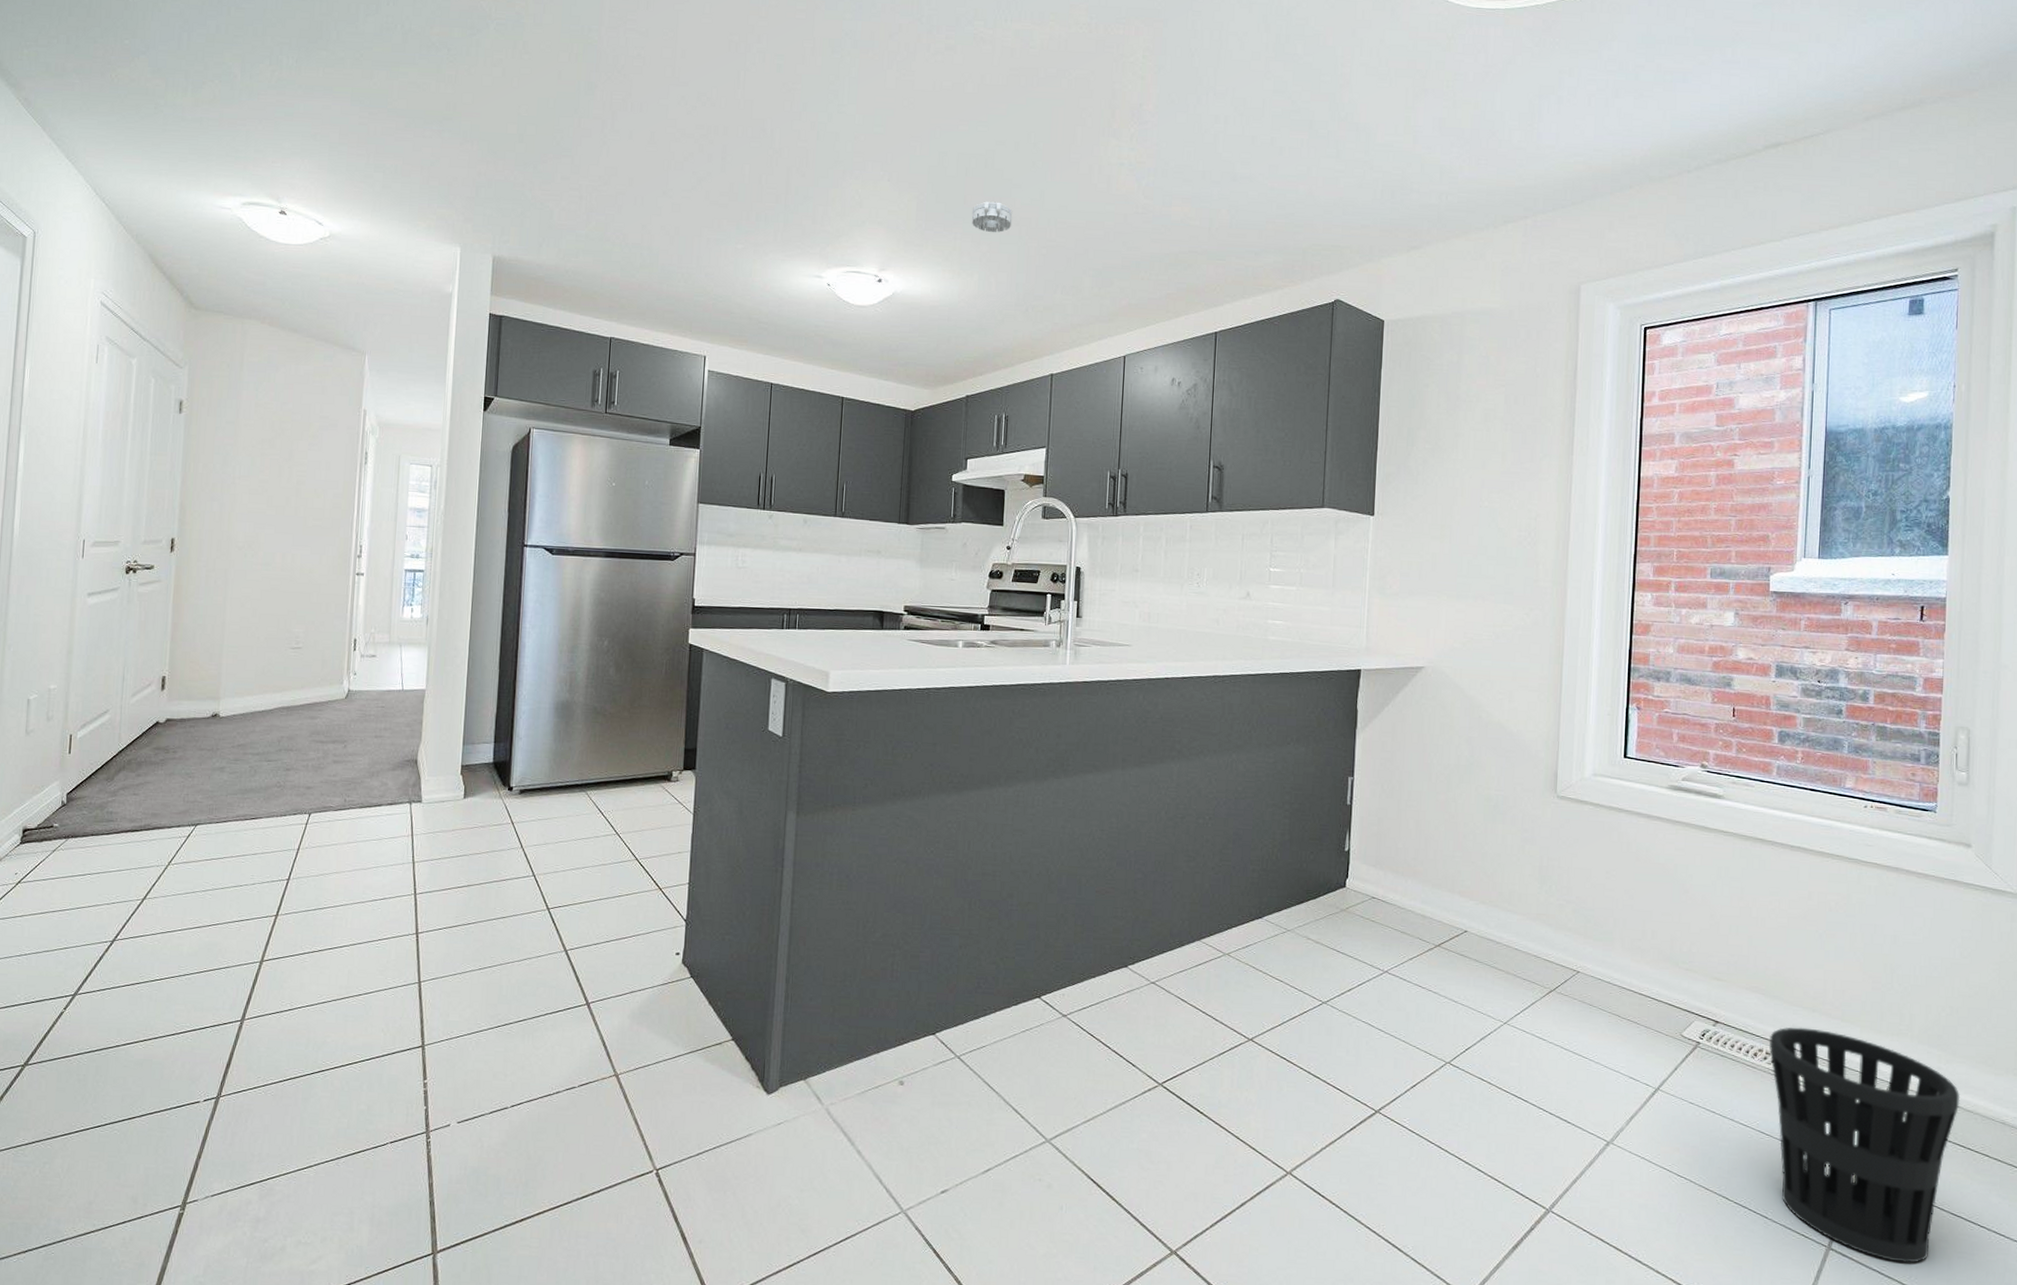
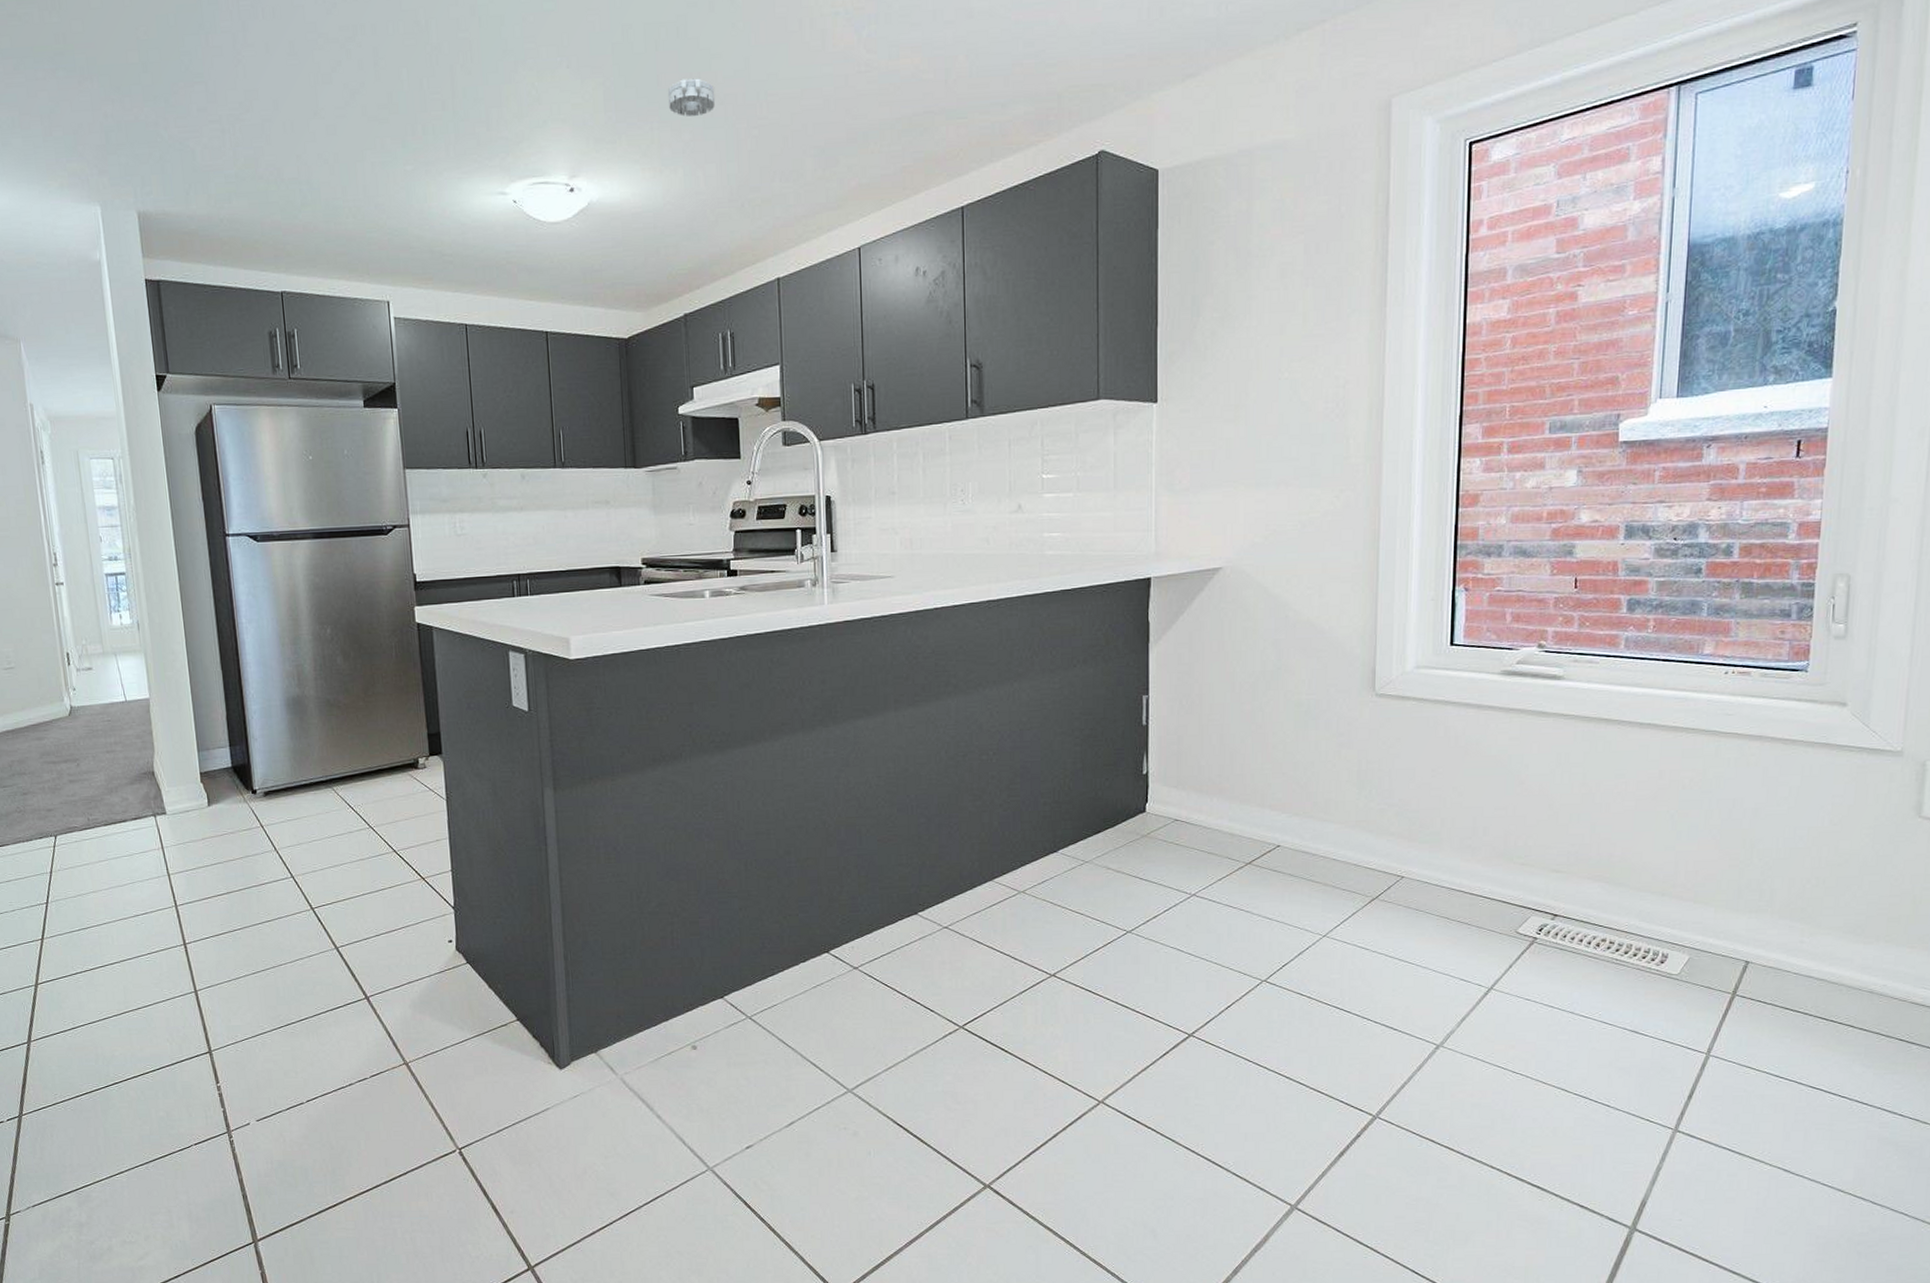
wastebasket: present [1768,1027,1961,1264] -> none [1612,913,1825,1139]

